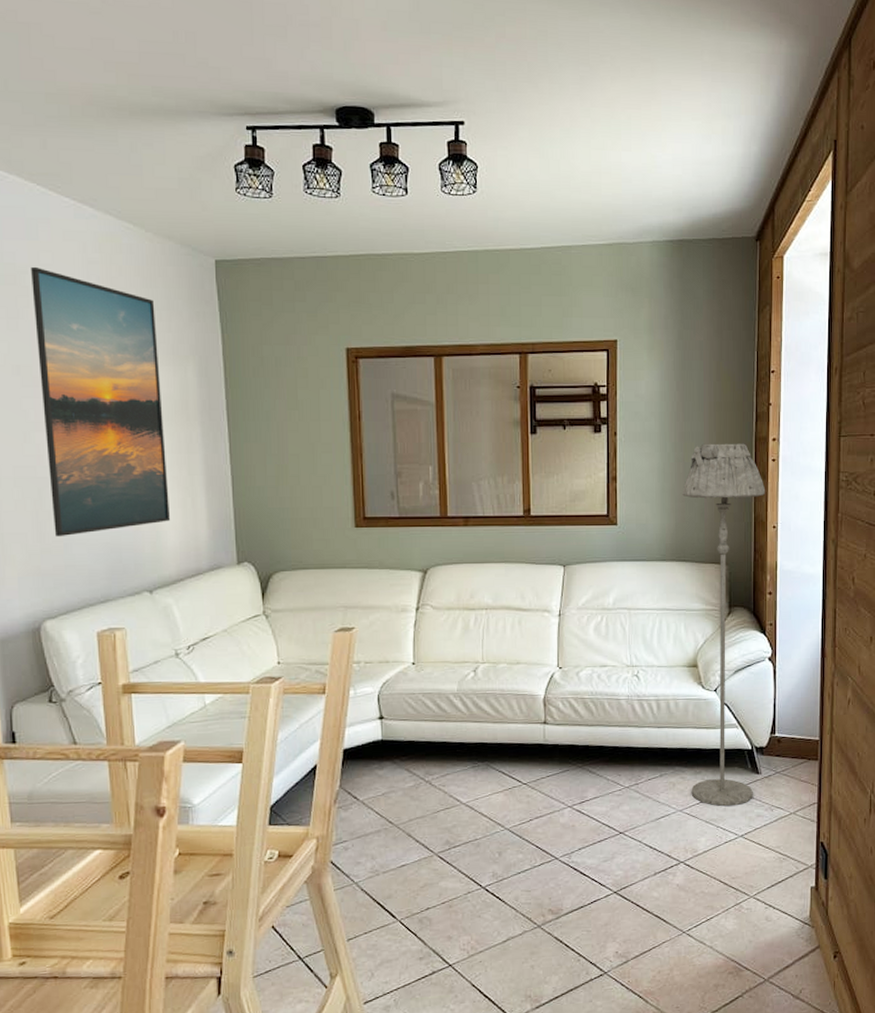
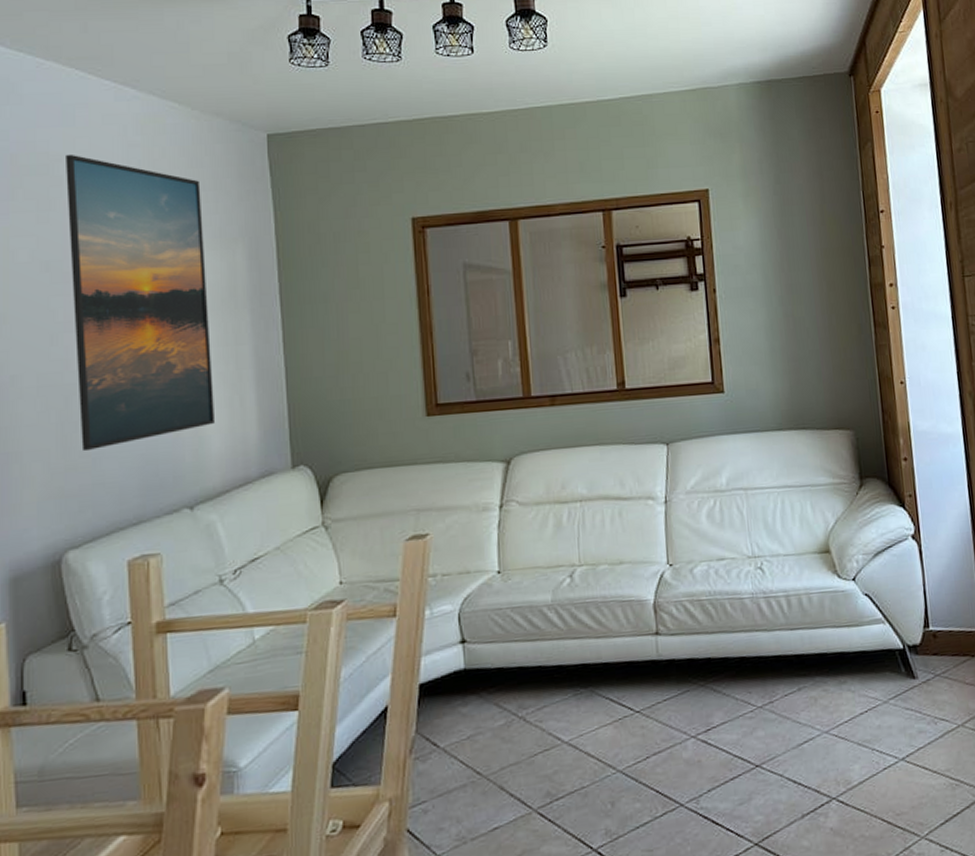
floor lamp: present [682,443,766,807] -> none [794,291,911,723]

